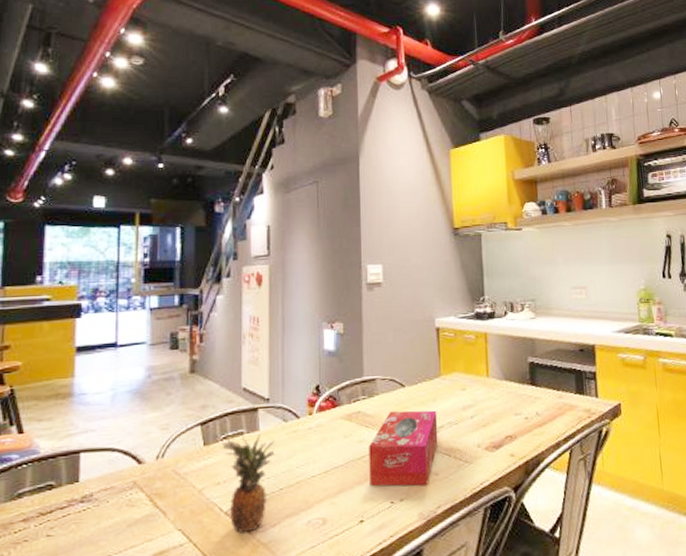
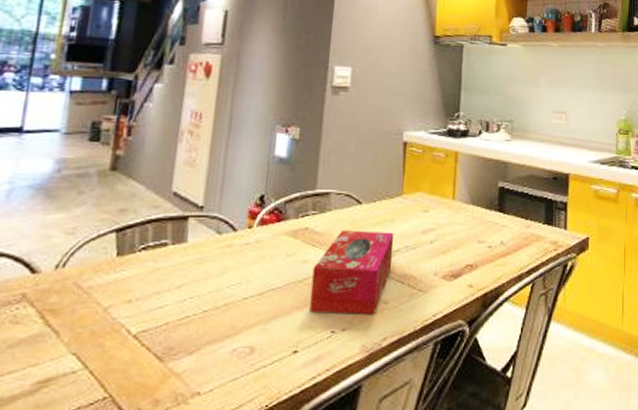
fruit: present [222,434,275,533] -> none [138,247,204,361]

